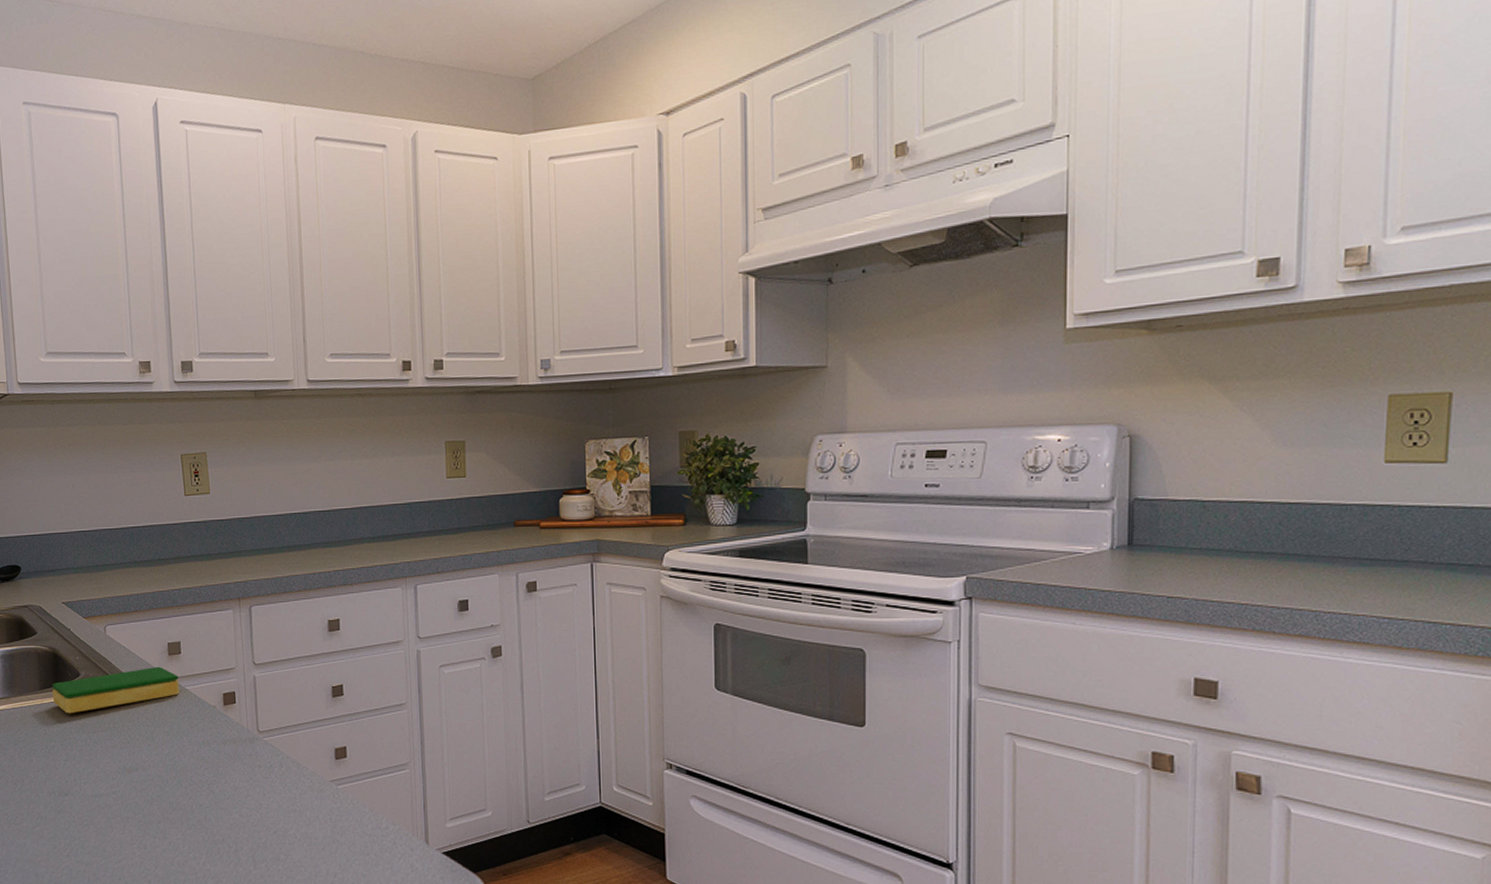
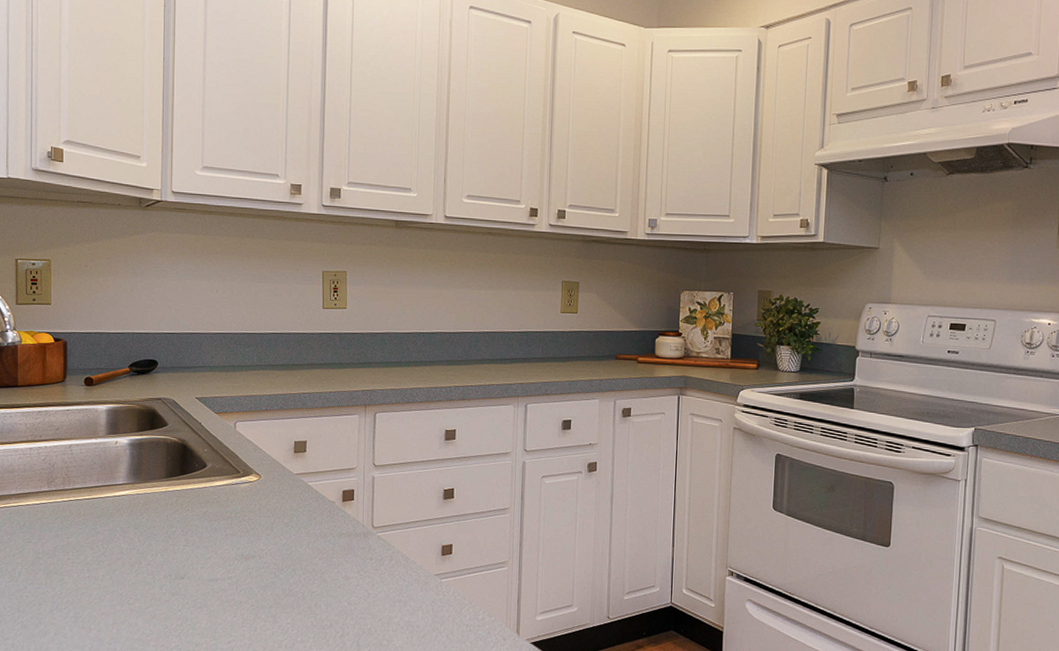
dish sponge: present [52,666,179,714] -> none [178,462,302,502]

